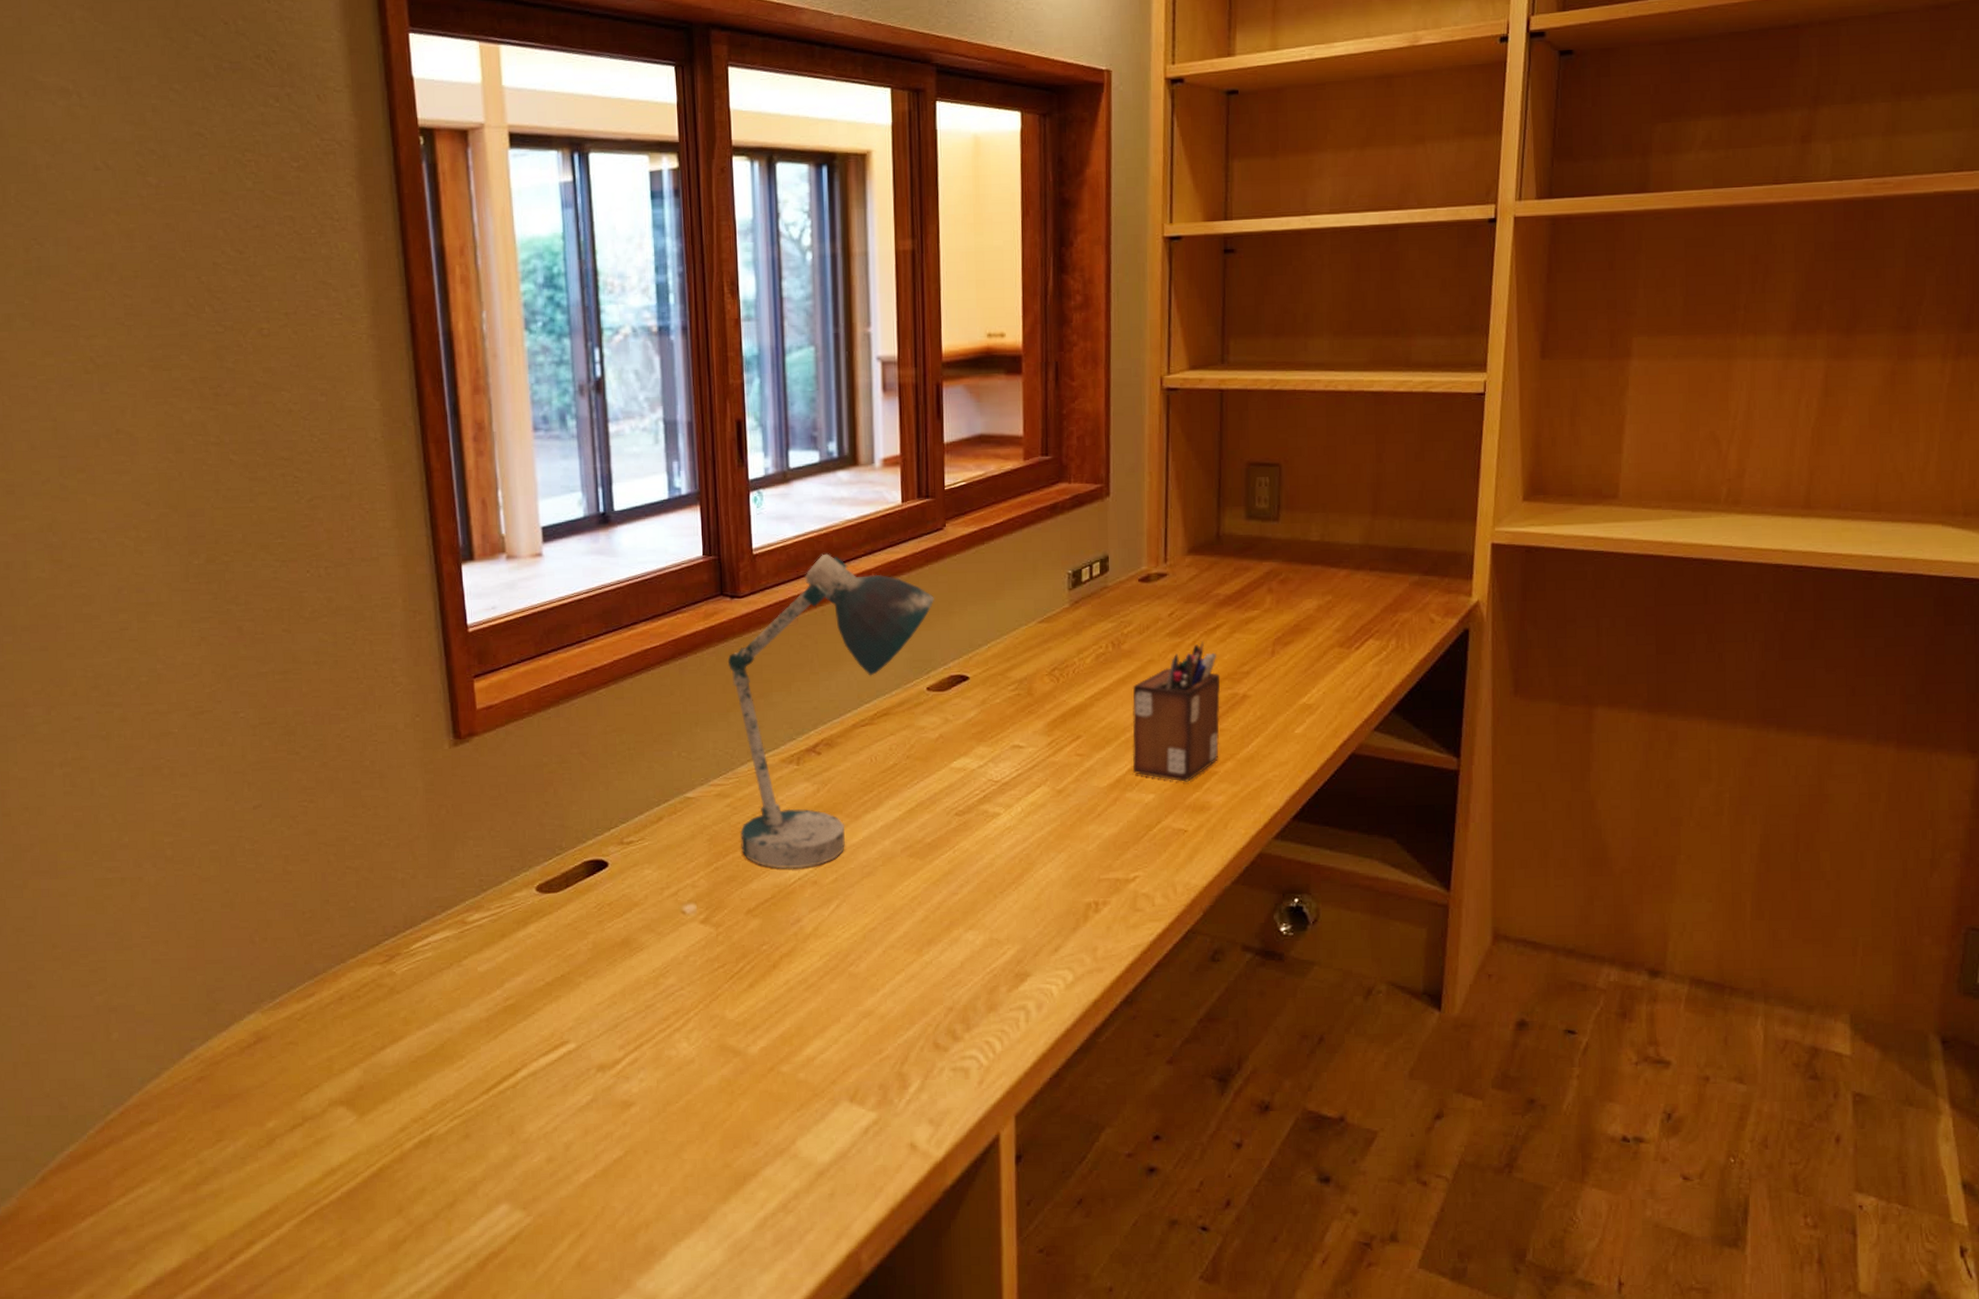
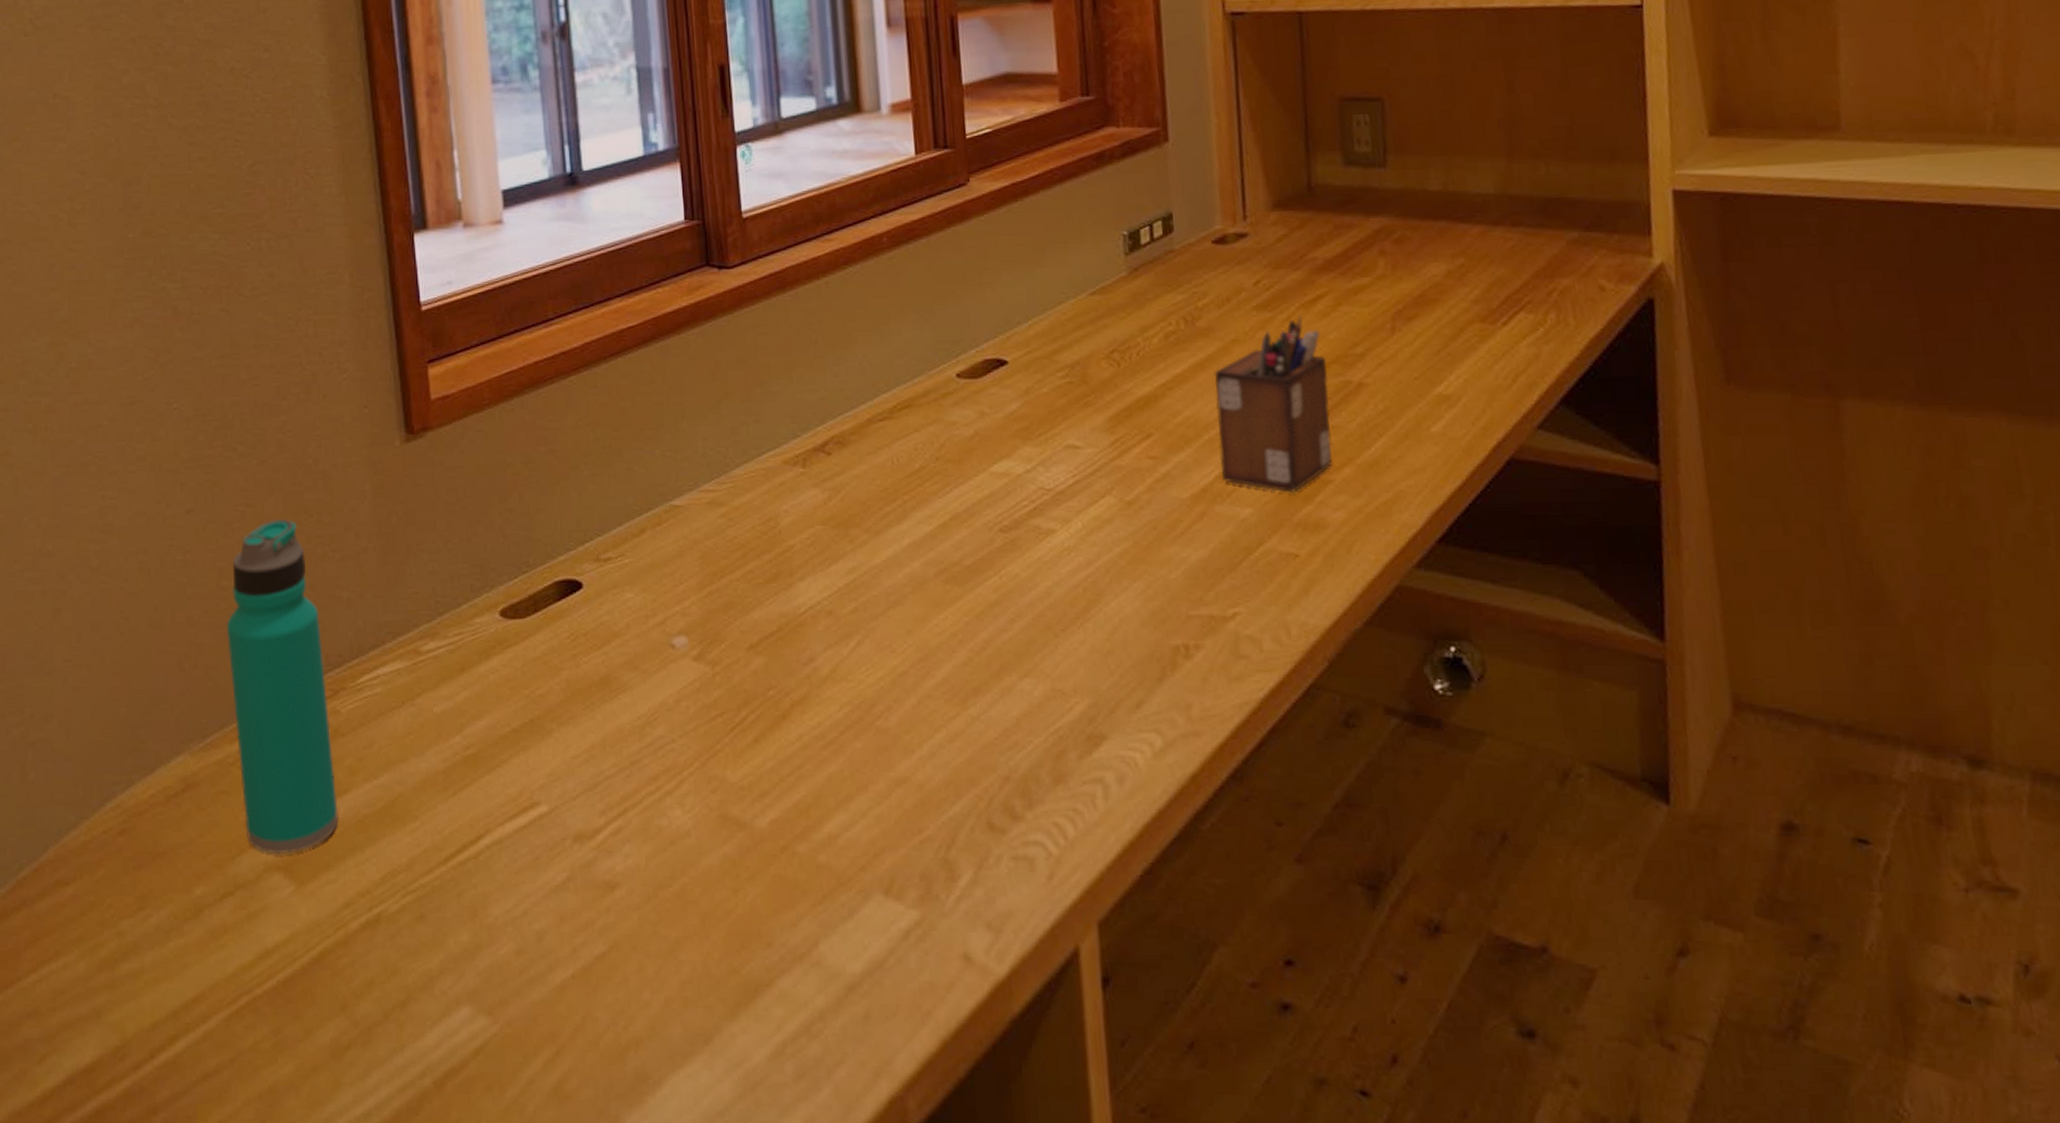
water bottle: none [292,813,395,1091] -> present [226,519,339,853]
desk lamp: present [727,553,934,869] -> none [716,215,960,595]

